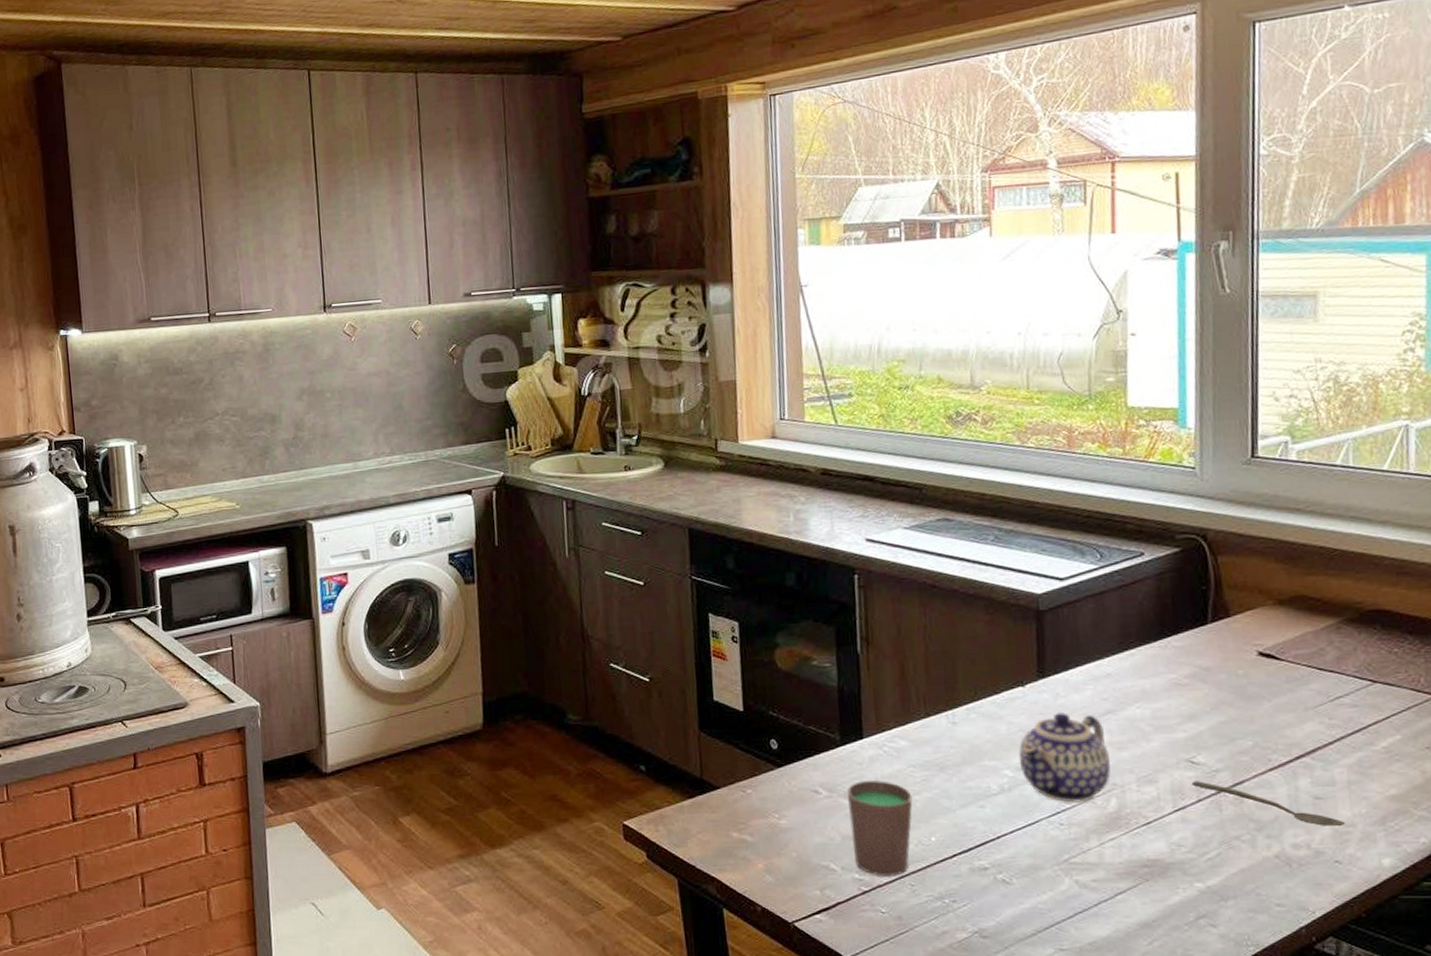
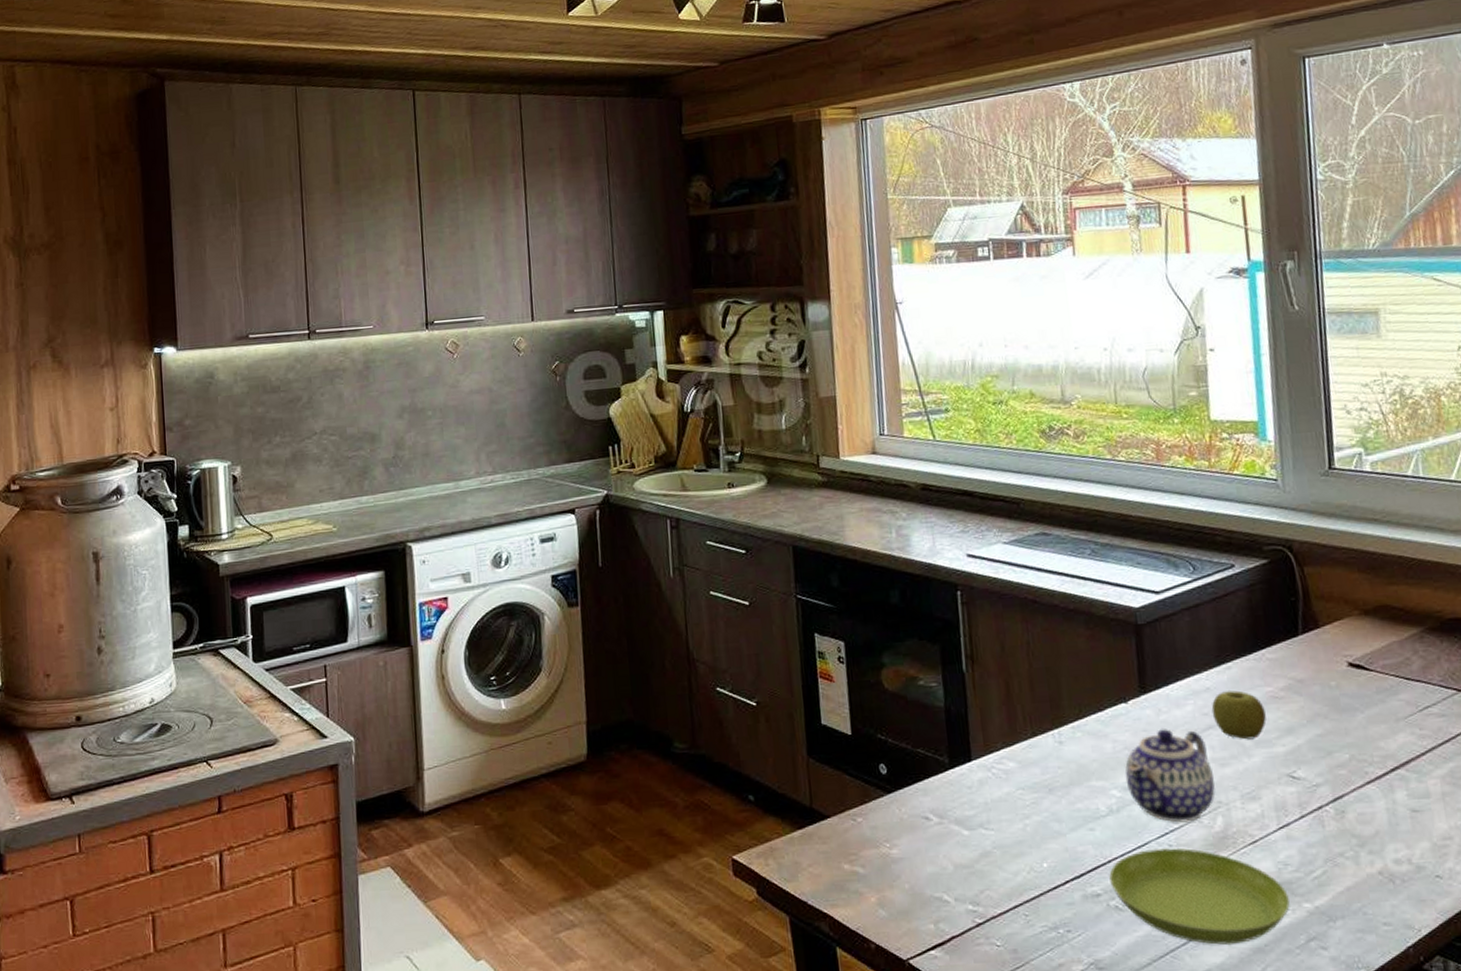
cup: present [847,780,913,876] -> none [958,804,1023,907]
saucer: none [997,826,1181,919] -> present [1109,848,1290,945]
apple: none [1111,677,1168,725] -> present [1211,690,1266,740]
spoon: present [1192,781,1345,827] -> none [1294,796,1442,840]

